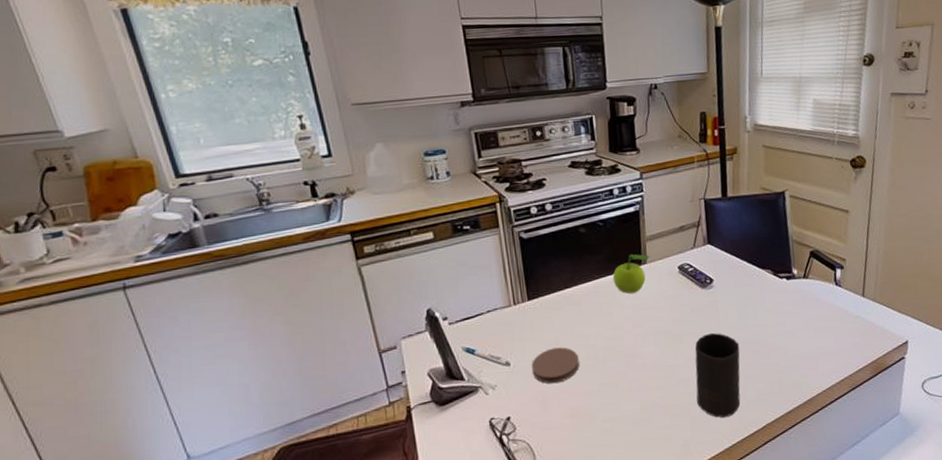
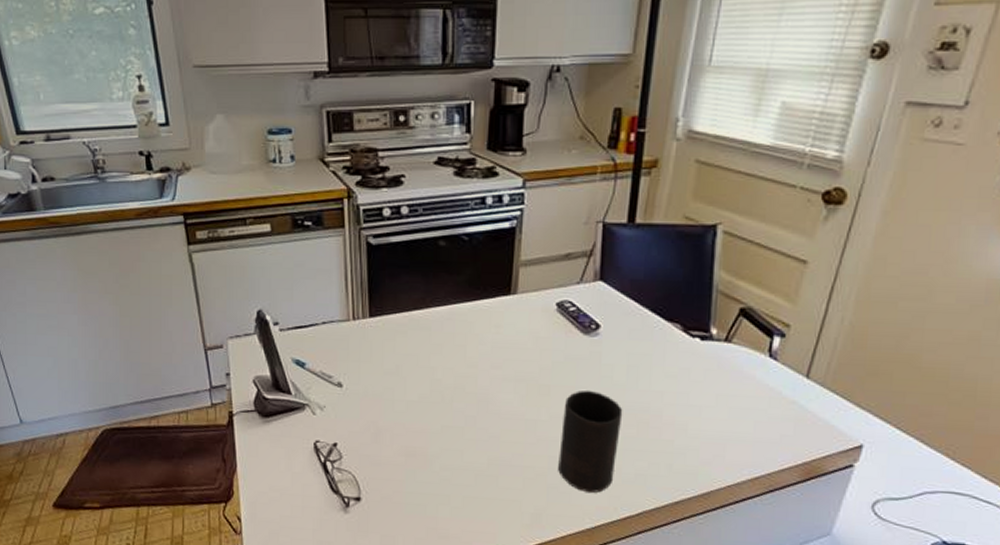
coaster: present [531,347,579,384] -> none [366,376,421,416]
fruit: present [613,253,650,294] -> none [472,279,522,327]

